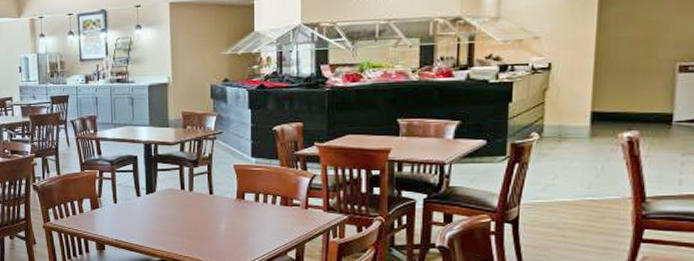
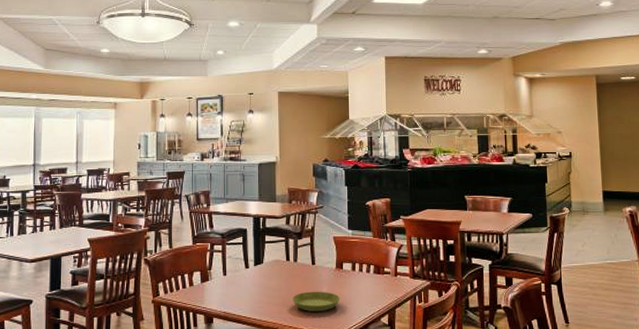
saucer: none [188,222,241,243] -> present [292,291,340,312]

